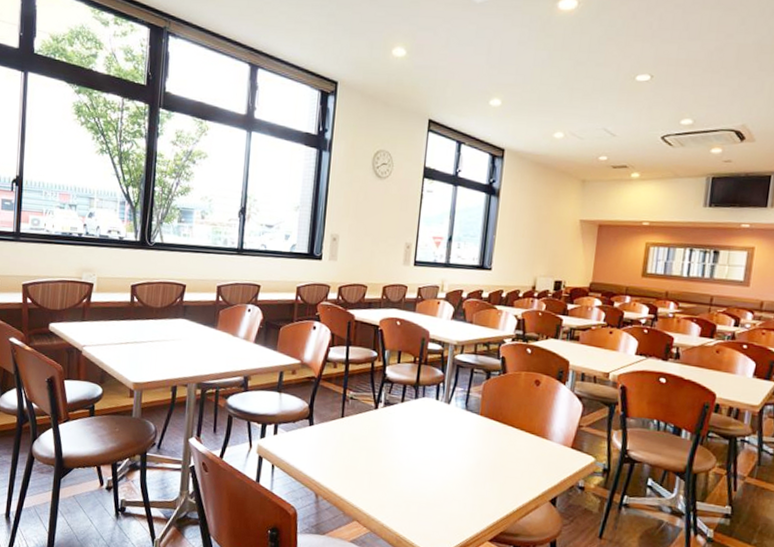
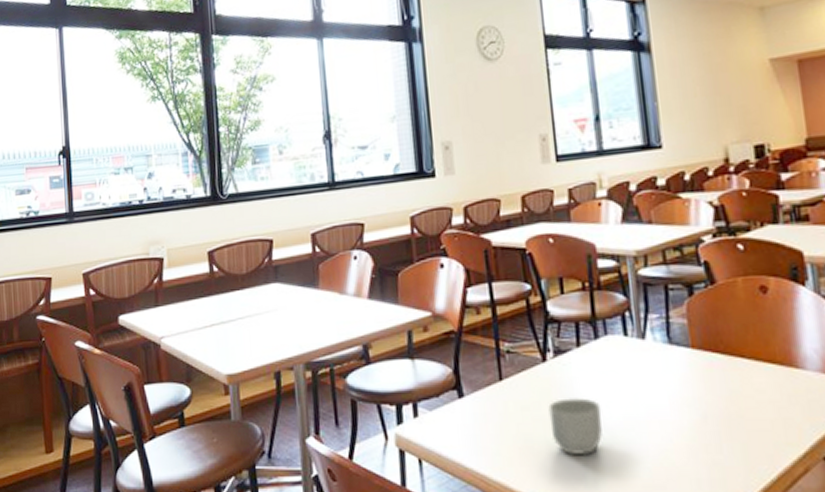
mug: none [371,437,410,478] -> present [548,398,602,456]

